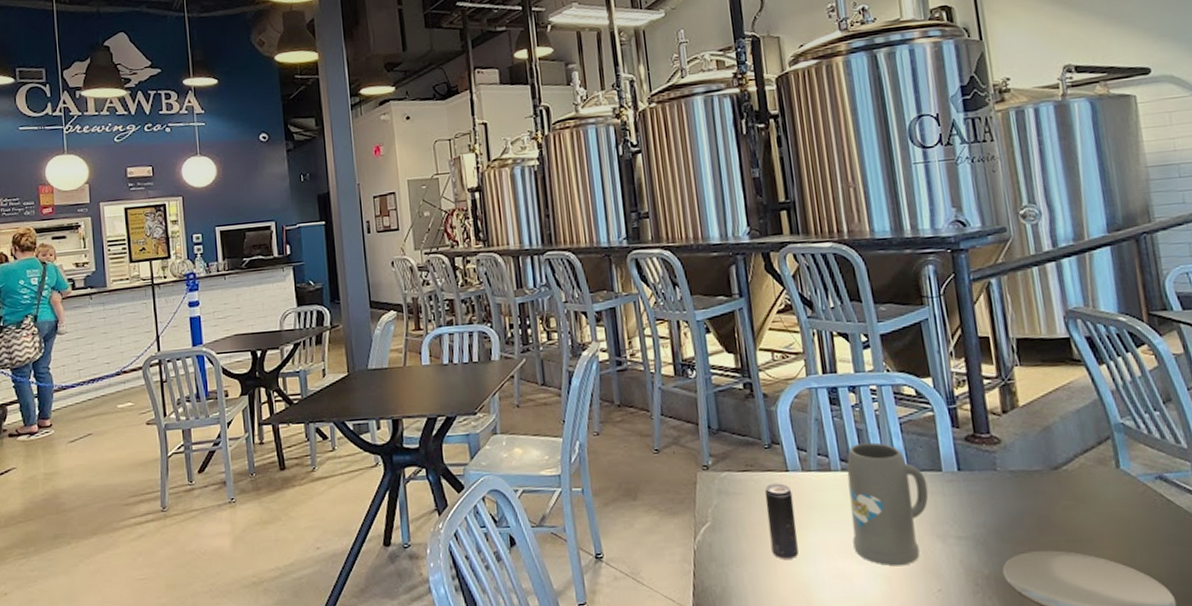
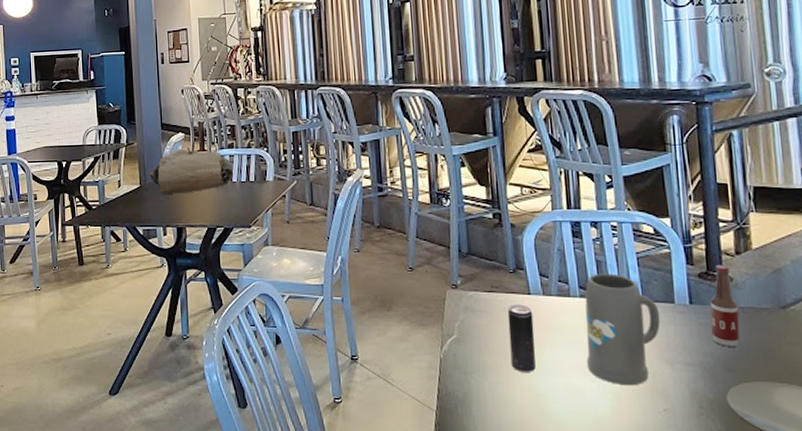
bag: none [357,326,454,382] -> present [148,147,233,194]
root beer: none [979,425,1013,516] -> present [710,264,740,347]

